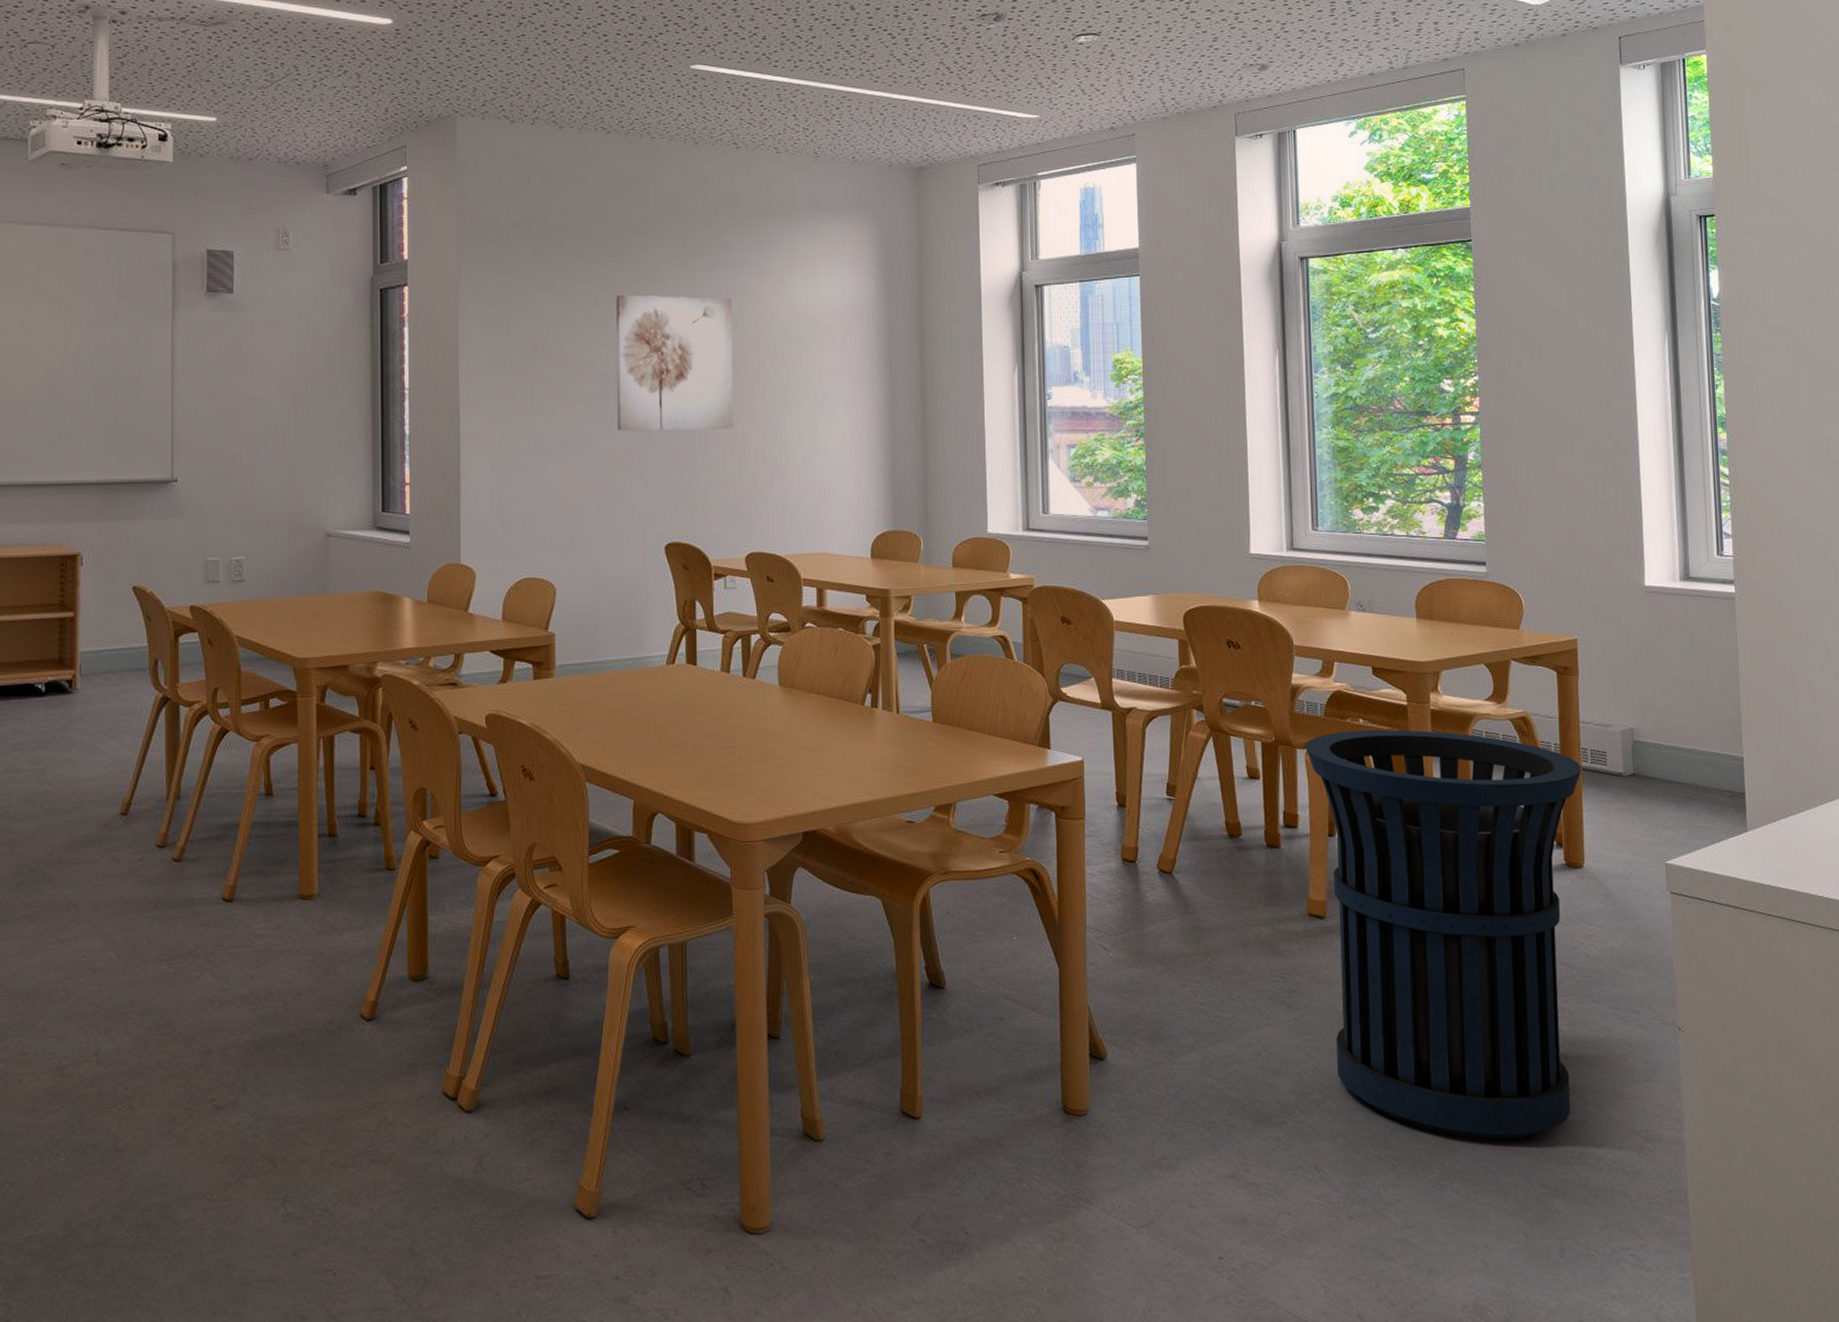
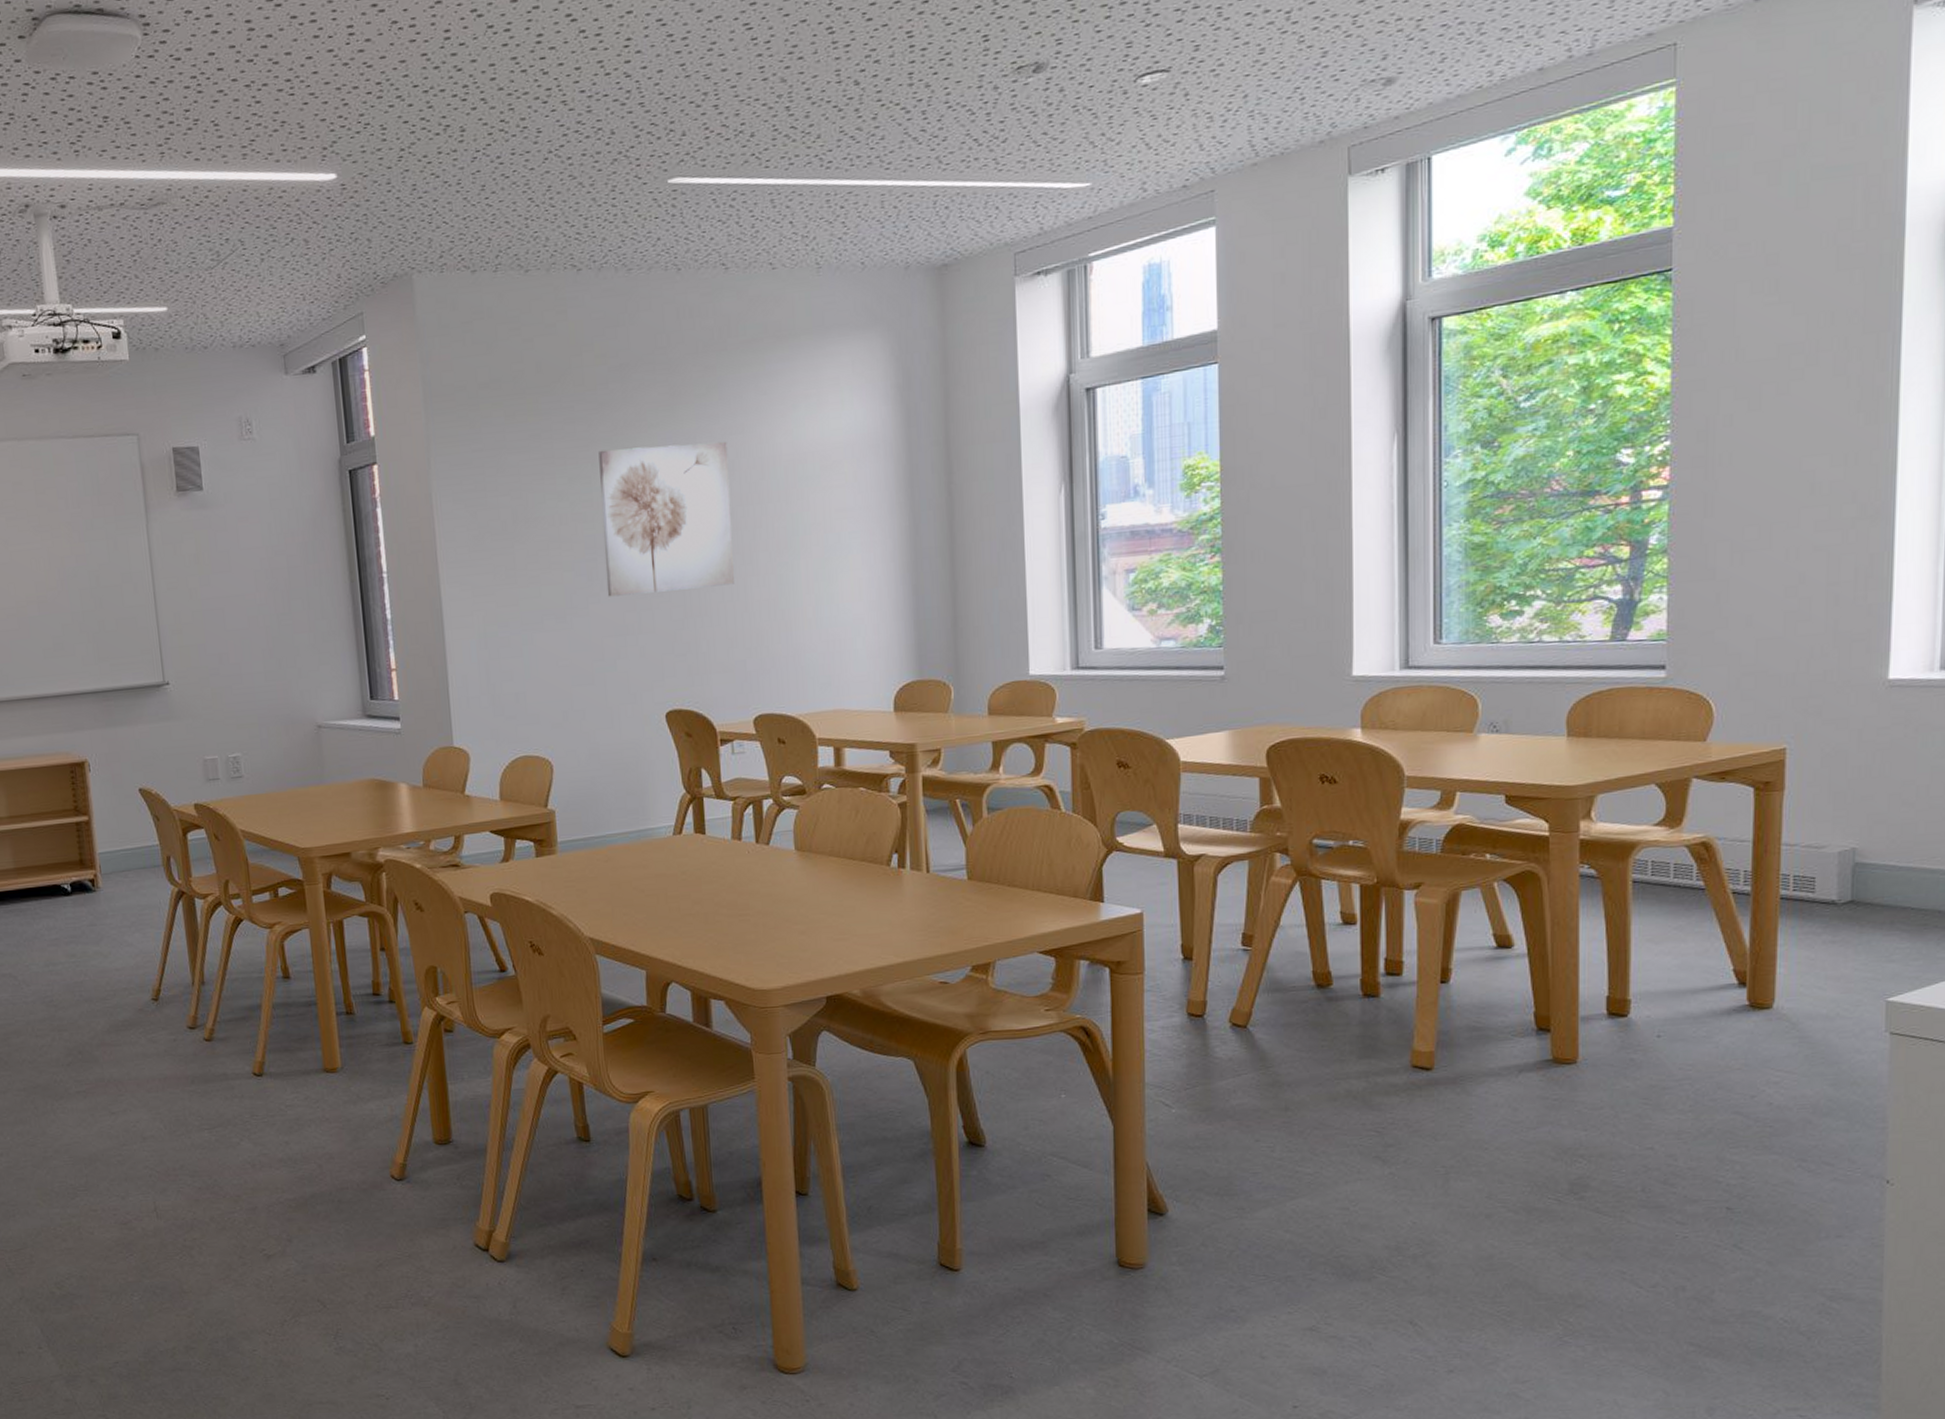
trash can: present [1305,729,1581,1140] -> none [1415,863,1779,1297]

